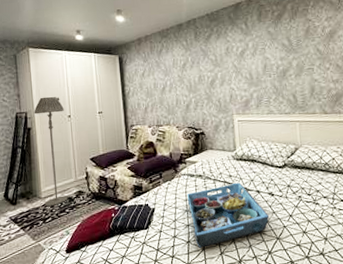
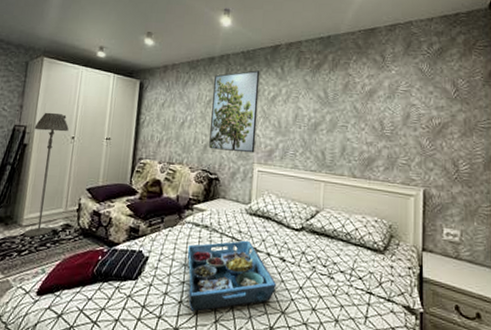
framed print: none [185,29,233,108] -> present [209,70,260,153]

